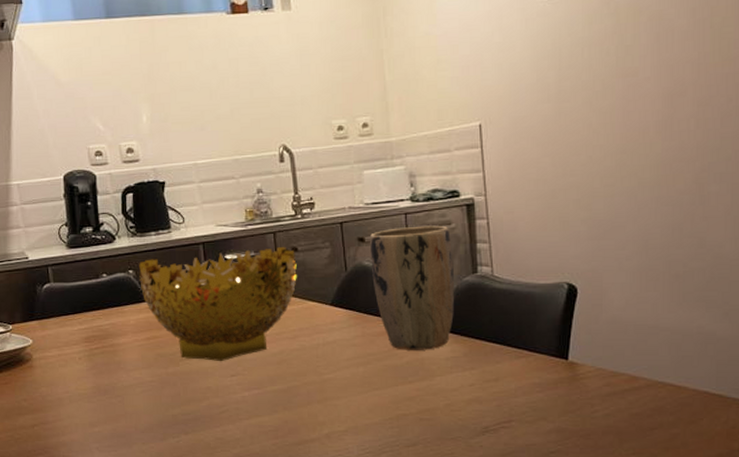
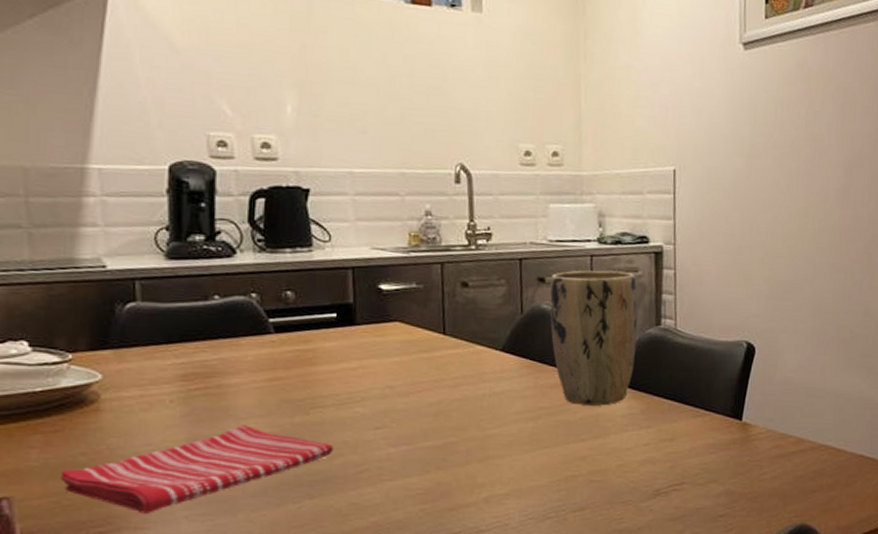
dish towel: none [12,375,201,445] -> present [60,425,335,513]
decorative bowl: present [139,247,297,362] -> none [265,280,466,412]

